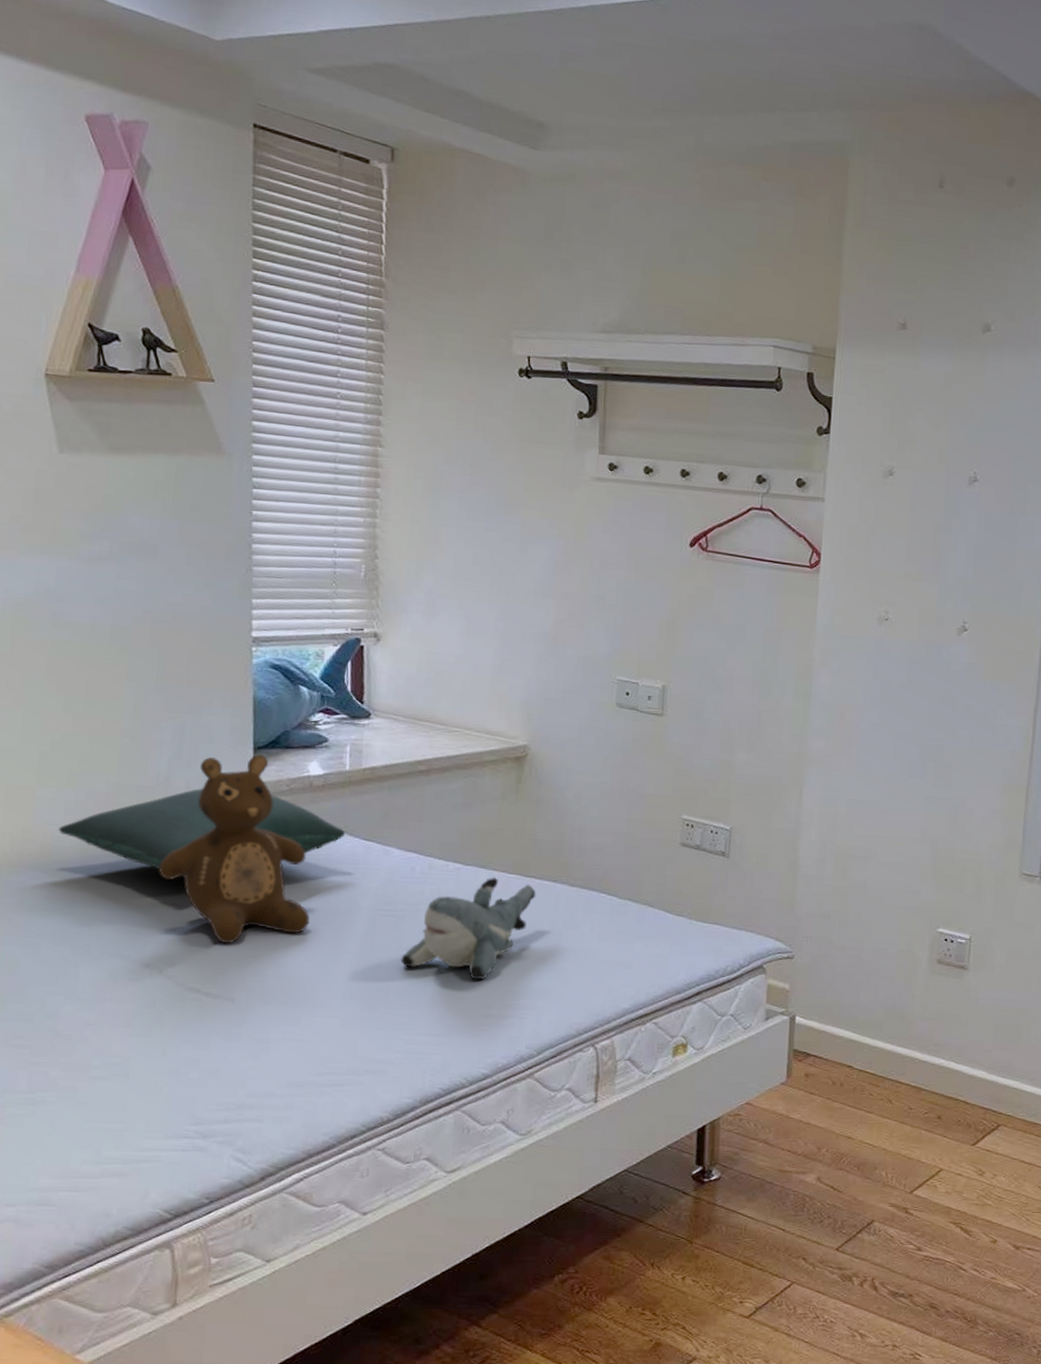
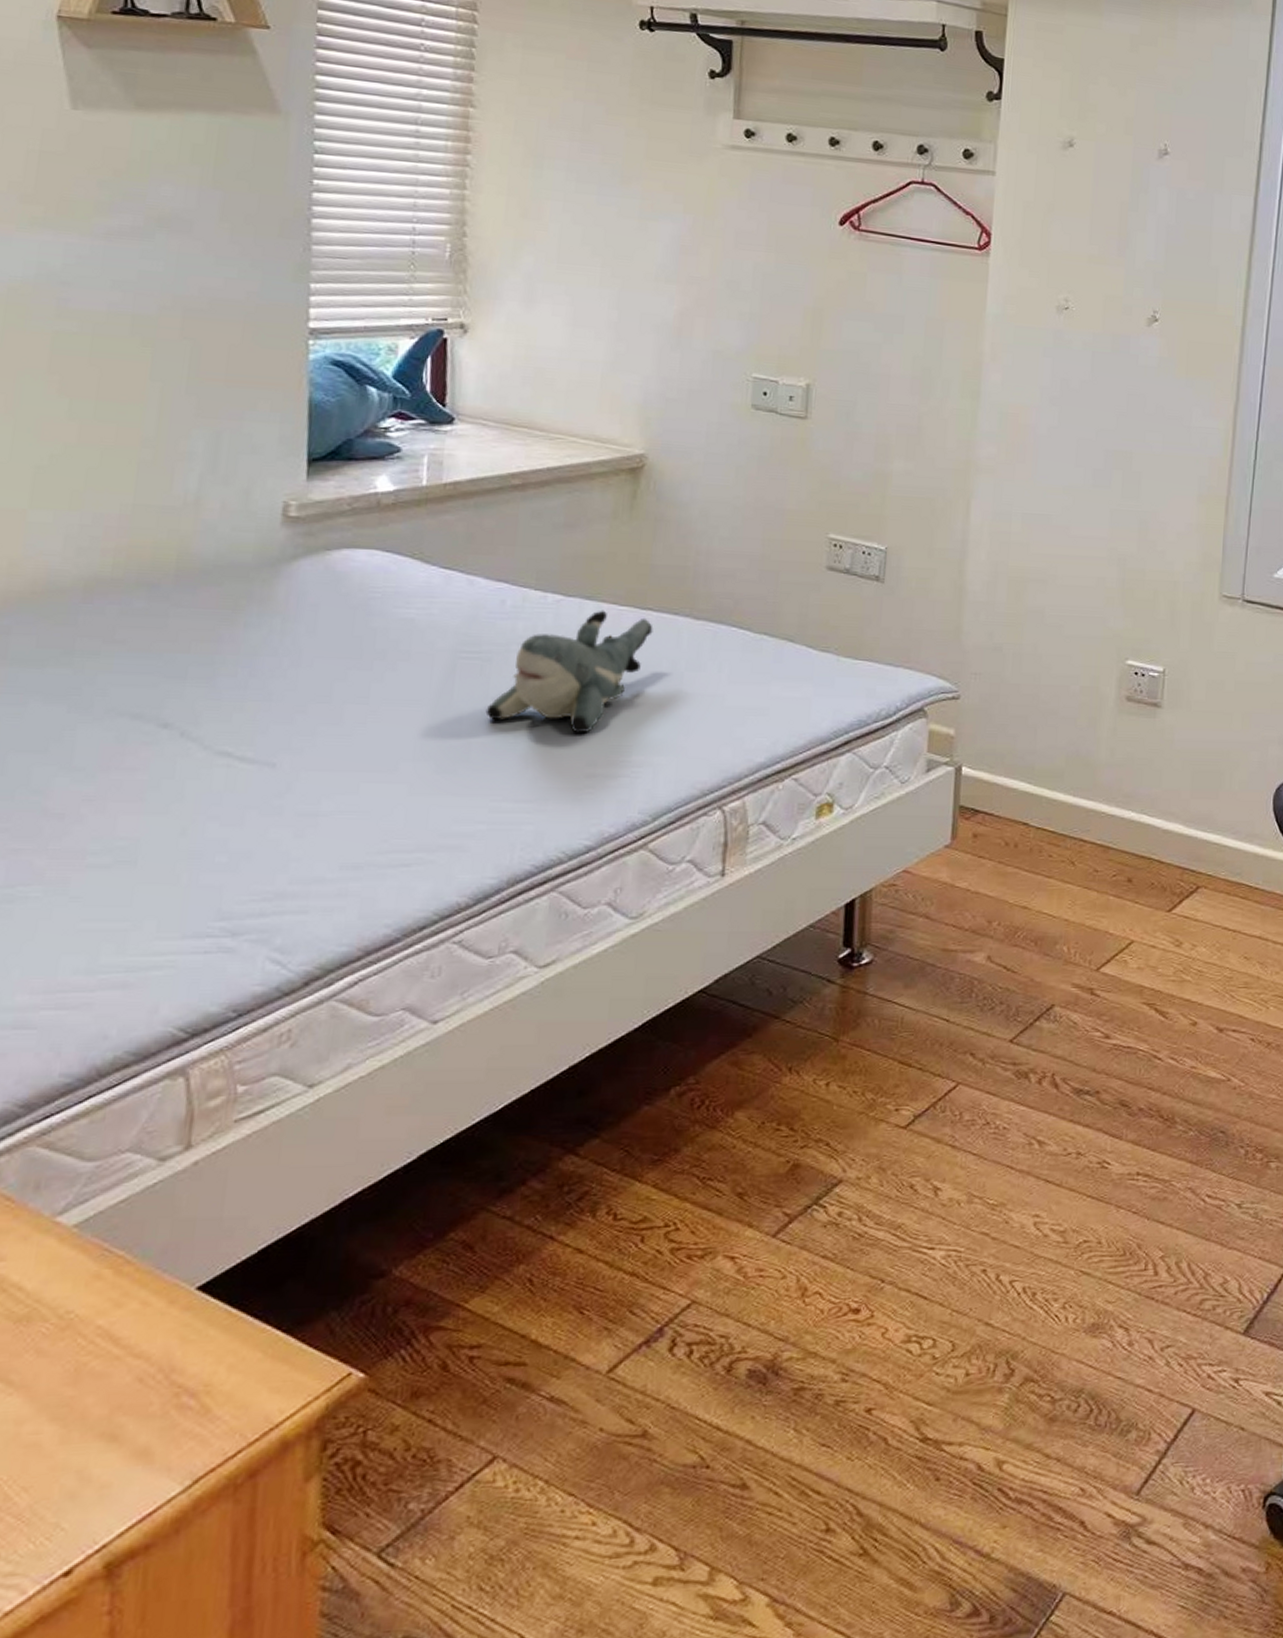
pillow: present [58,787,346,878] -> none [56,508,421,618]
teddy bear: present [157,755,310,944] -> none [182,468,374,697]

